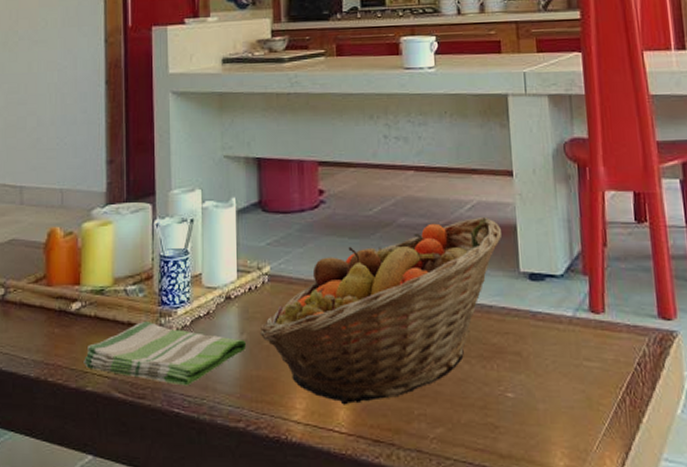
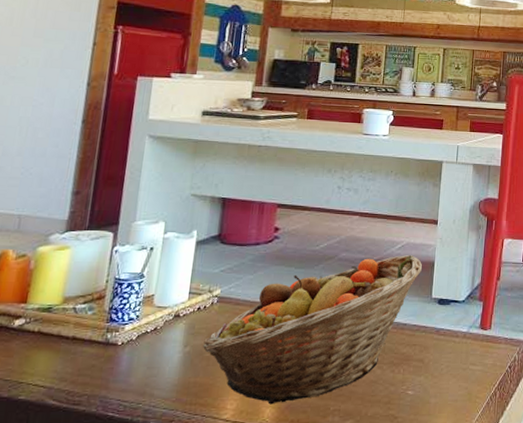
dish towel: present [83,320,247,386] -> none [19,335,189,393]

